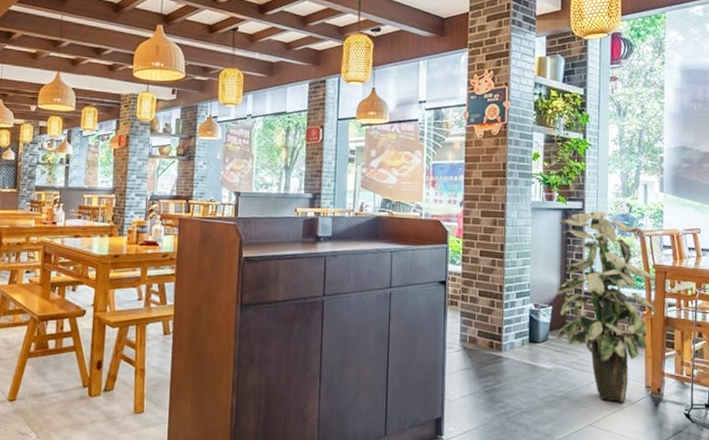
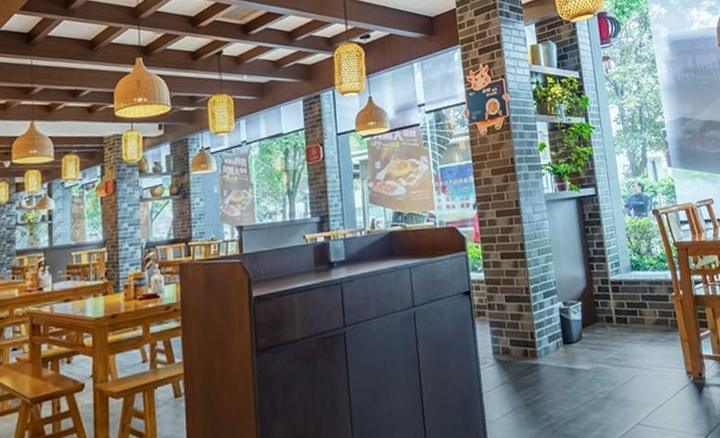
indoor plant: present [557,210,656,402] -> none [575,193,685,395]

